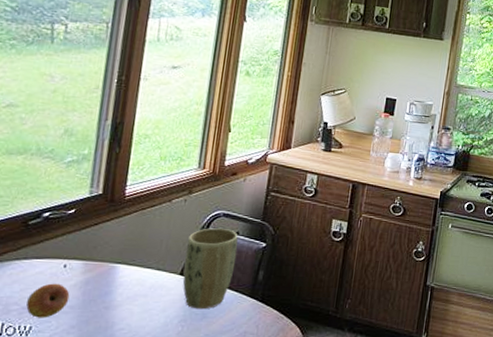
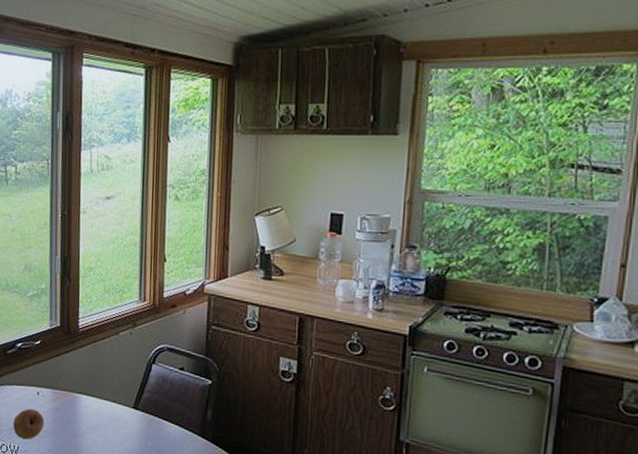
plant pot: present [182,228,238,310] -> none [135,362,184,446]

